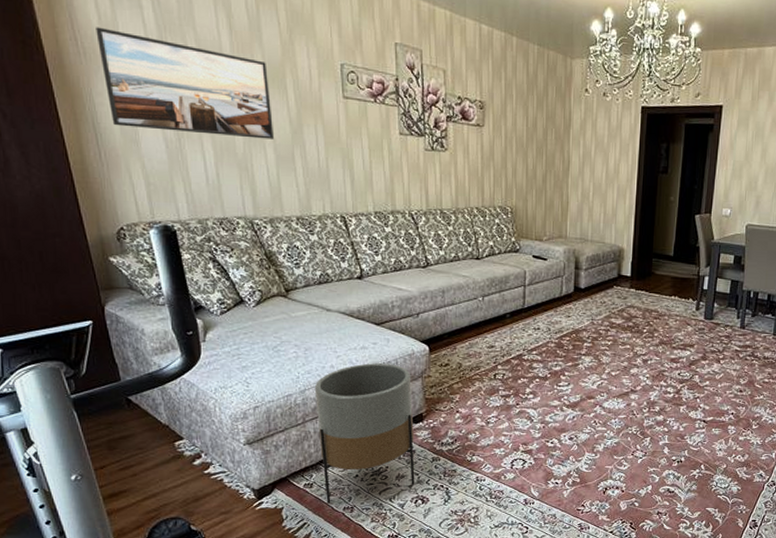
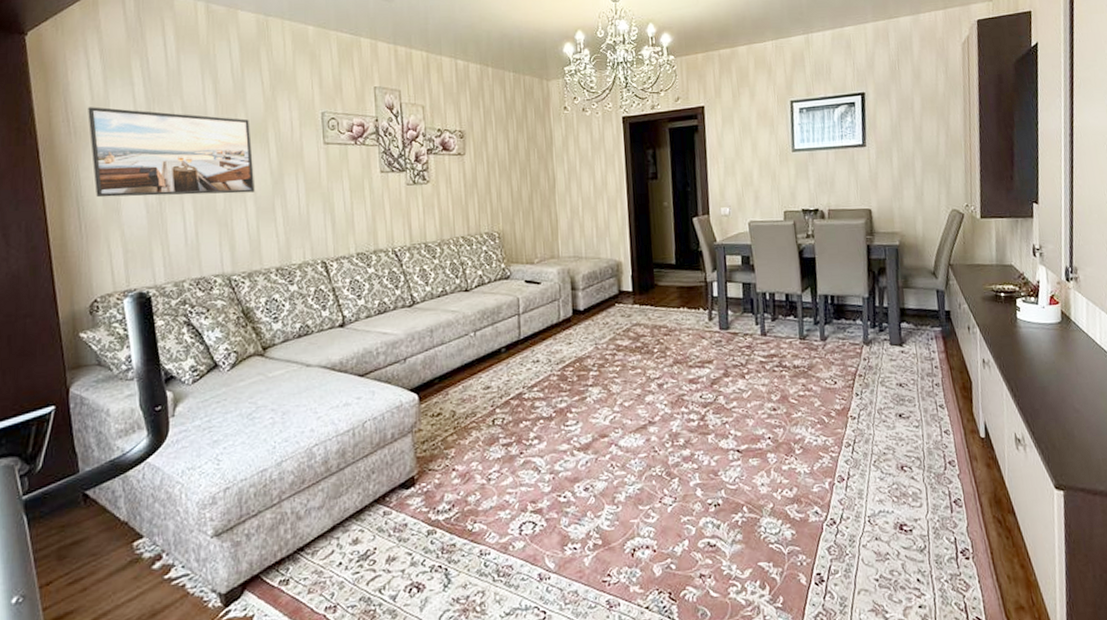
planter: present [315,363,415,504] -> none [293,420,408,604]

